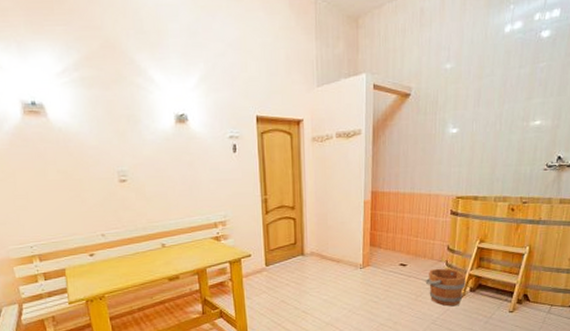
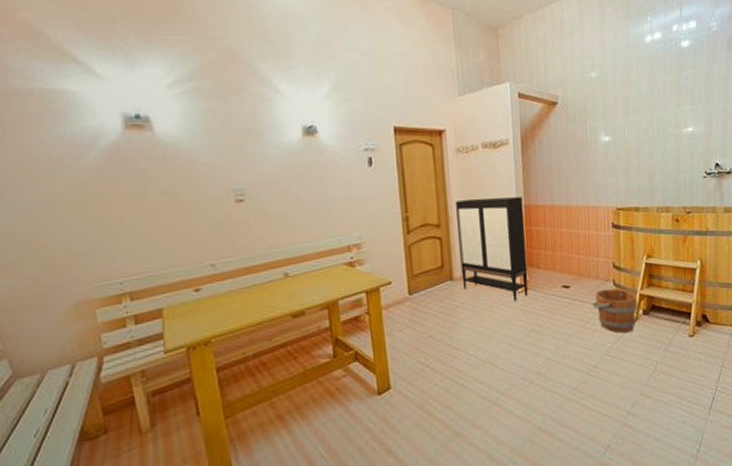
storage cabinet: none [308,184,371,276] -> present [454,197,528,302]

